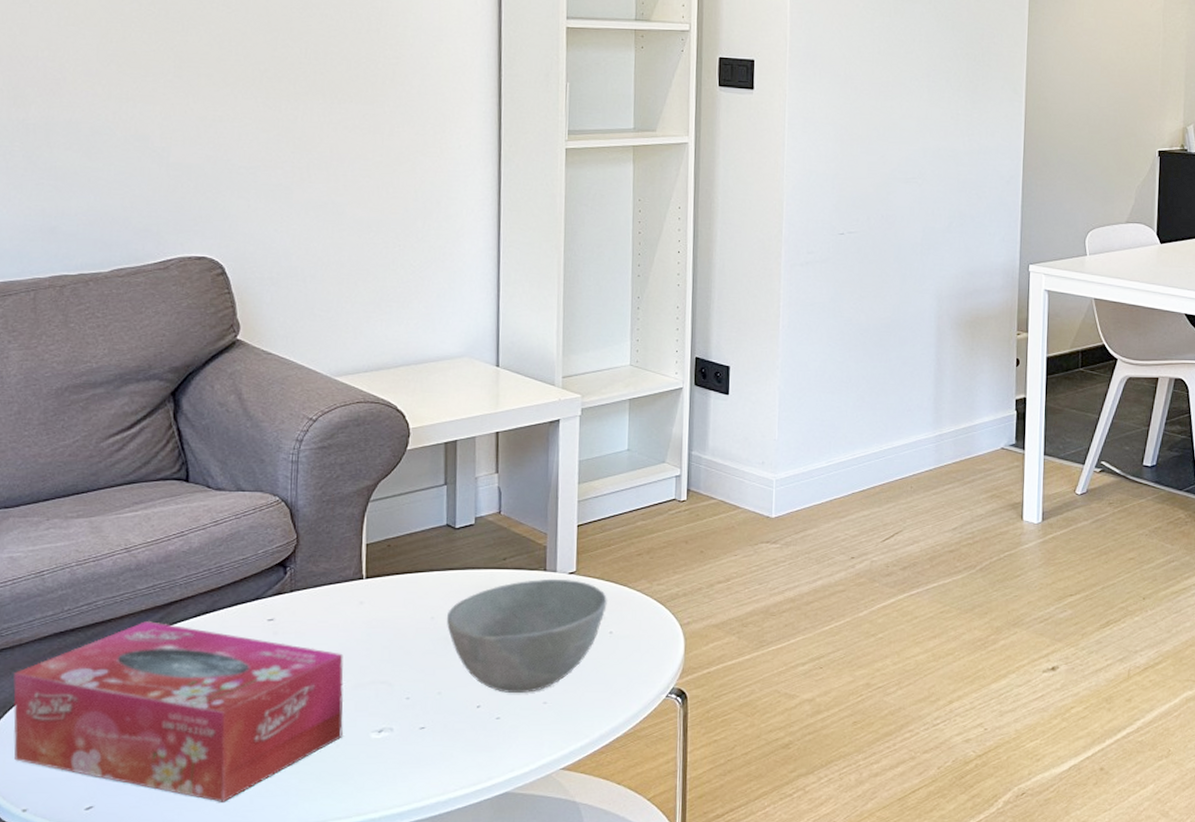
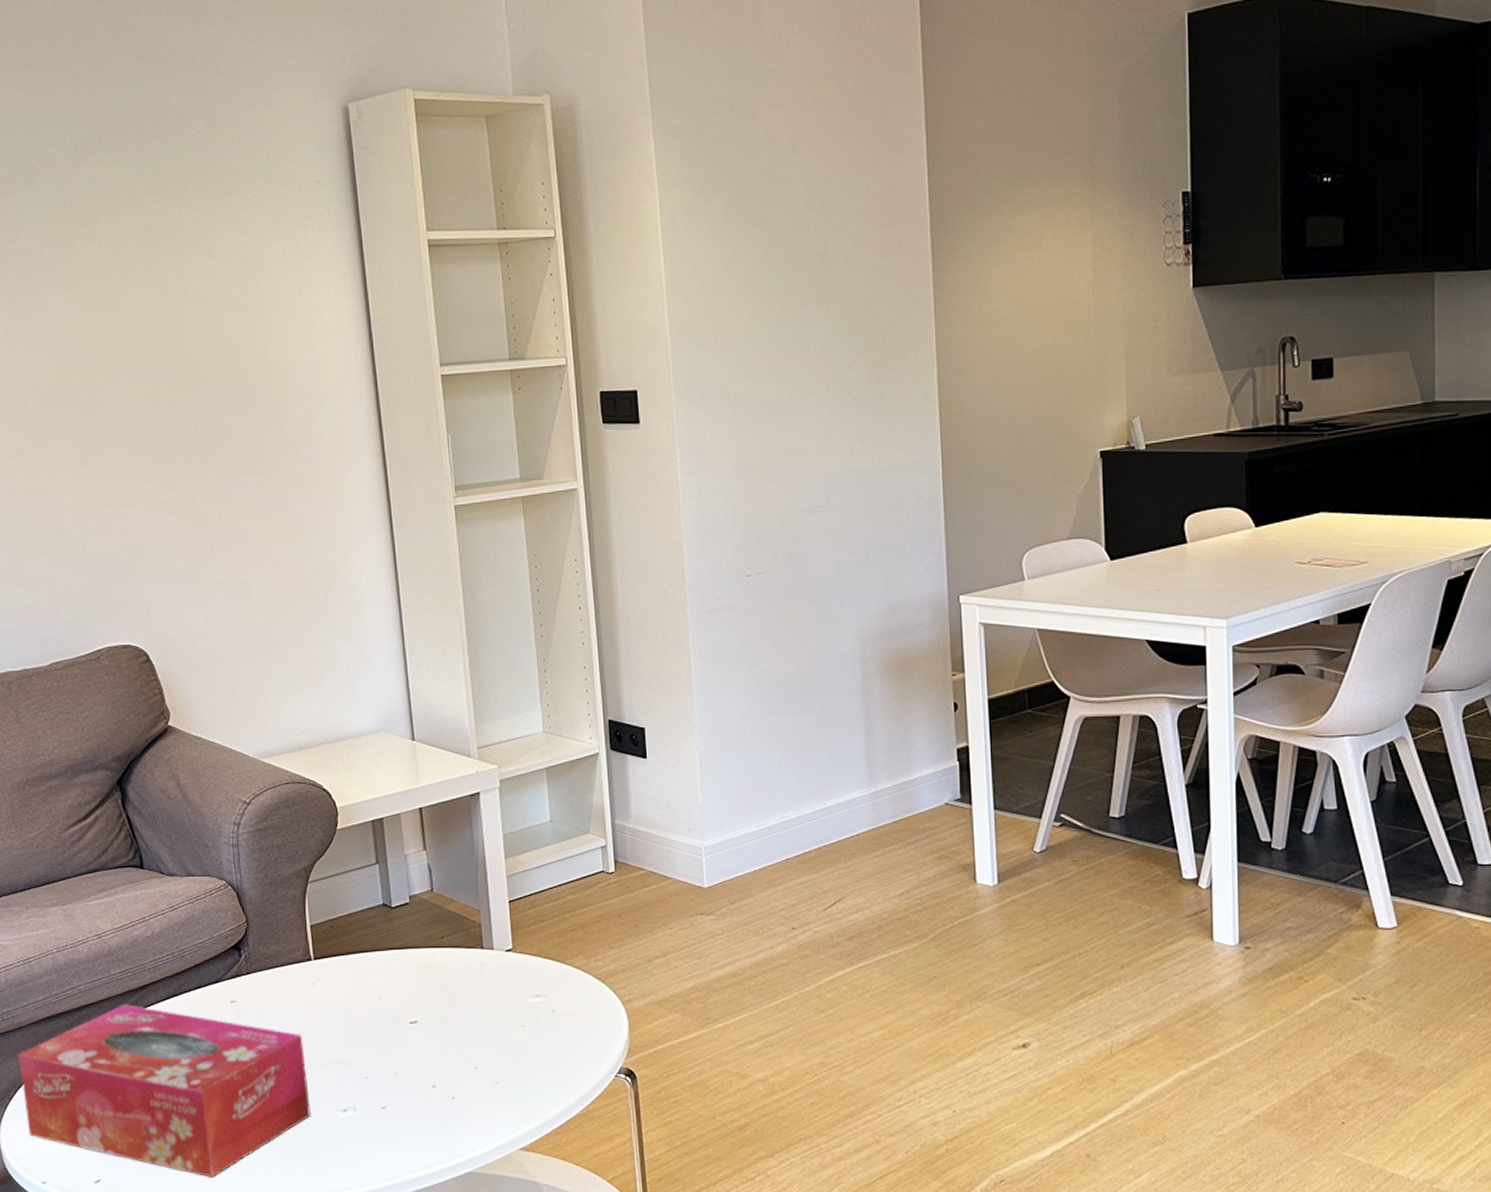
bowl: present [446,578,607,693] -> none [393,956,547,1072]

